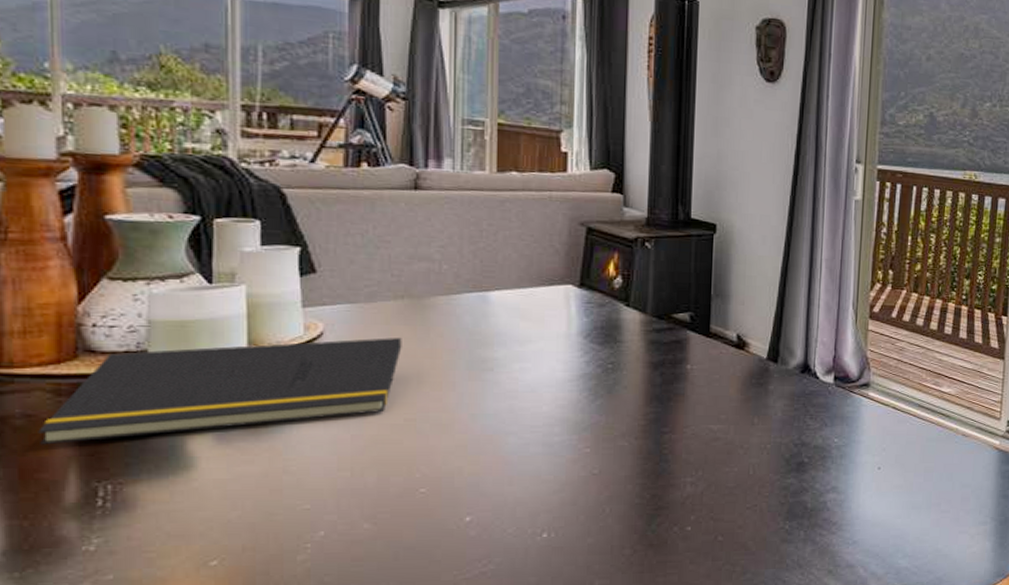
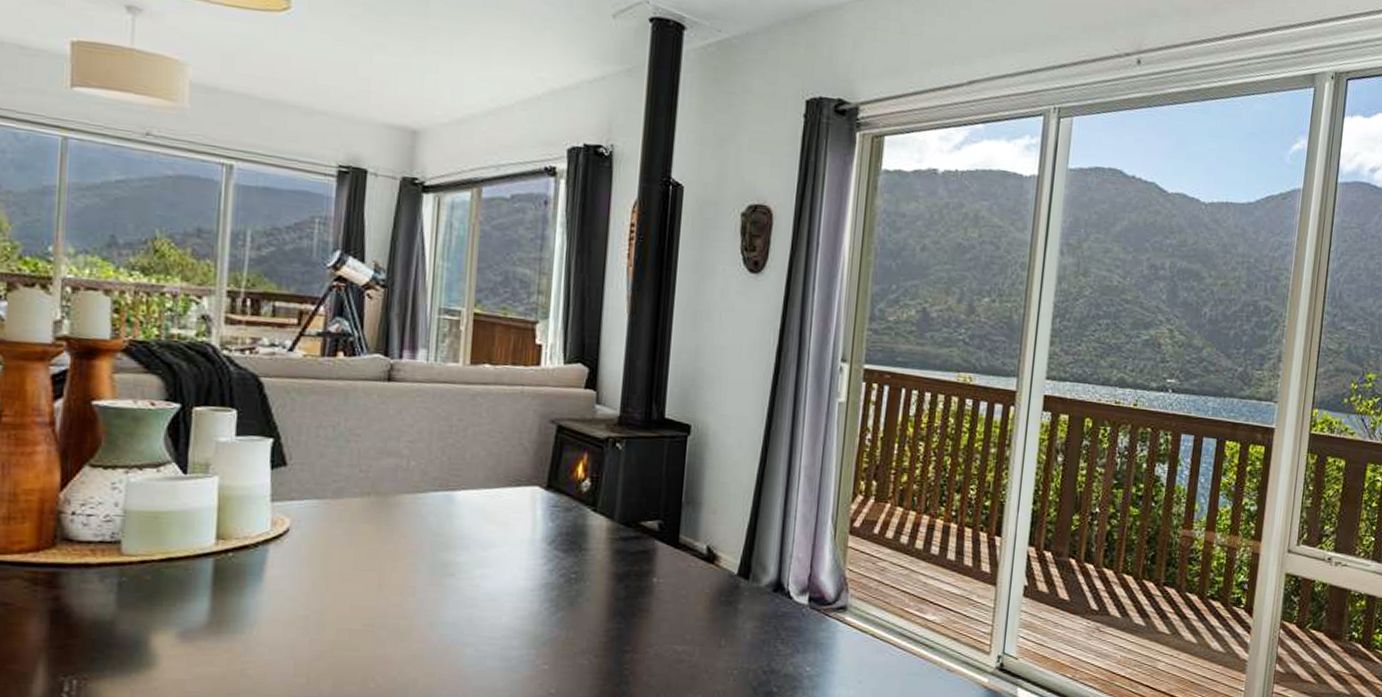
notepad: present [38,338,402,445] -> none [13,536,366,635]

